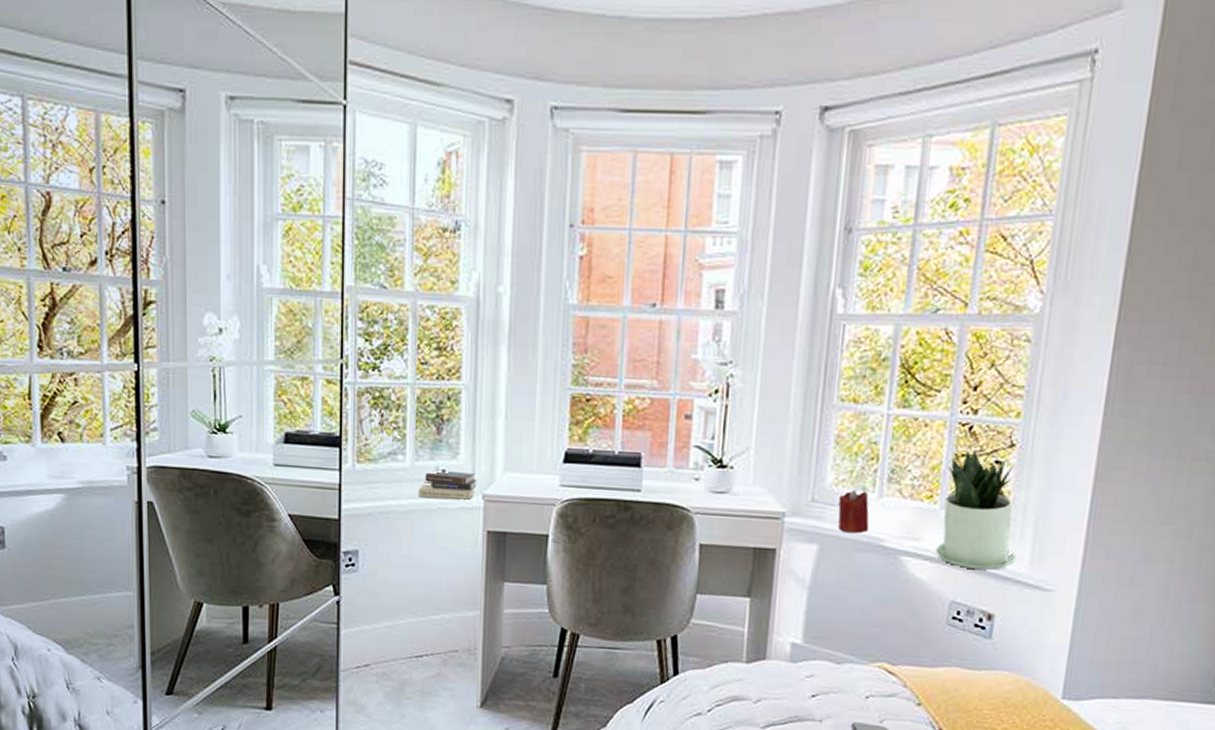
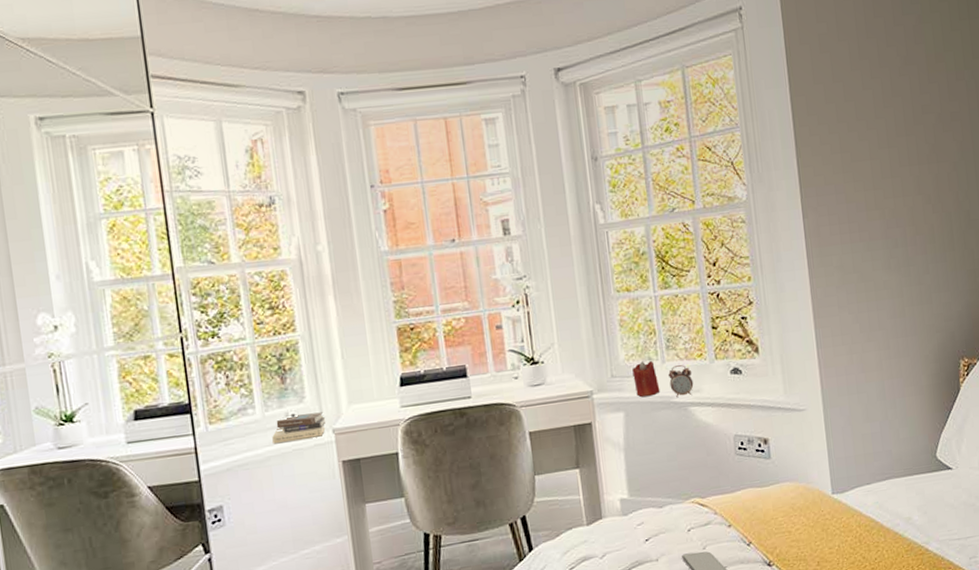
alarm clock: none [882,503,914,543] -> present [668,365,694,398]
planter: present [935,450,1017,570] -> none [709,312,774,407]

